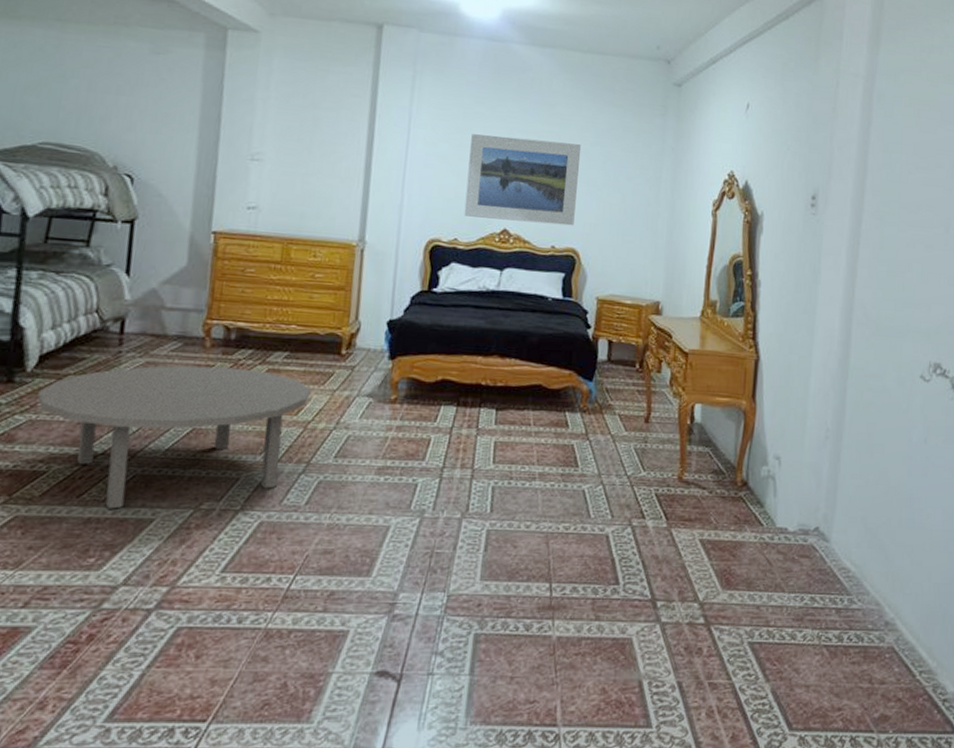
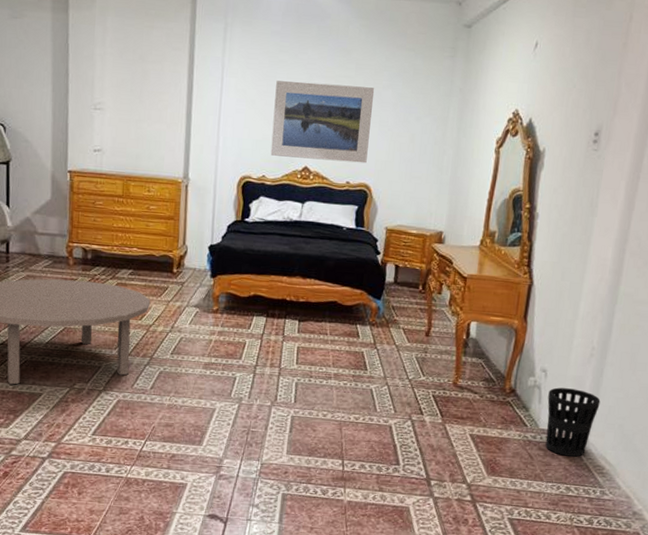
wastebasket: none [783,477,840,559] -> present [545,387,601,457]

